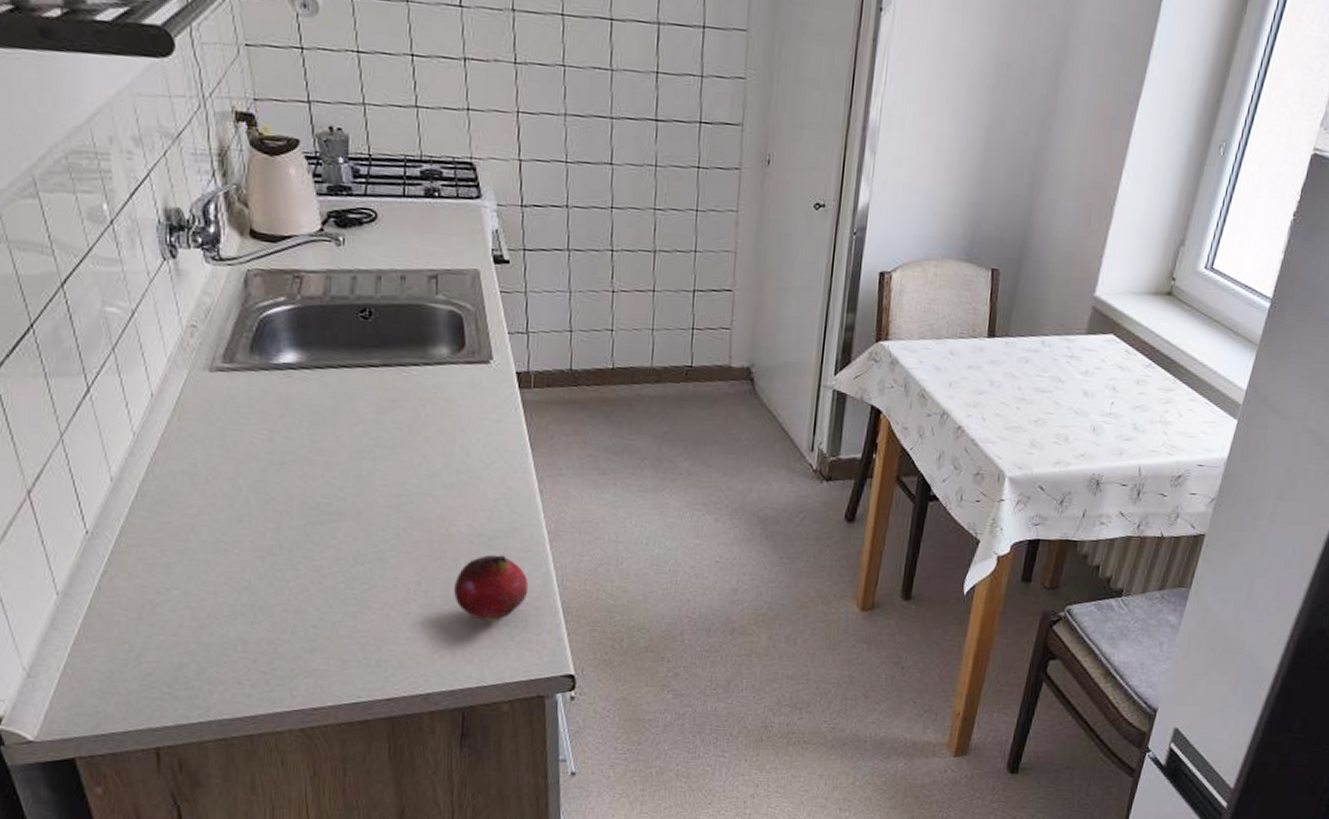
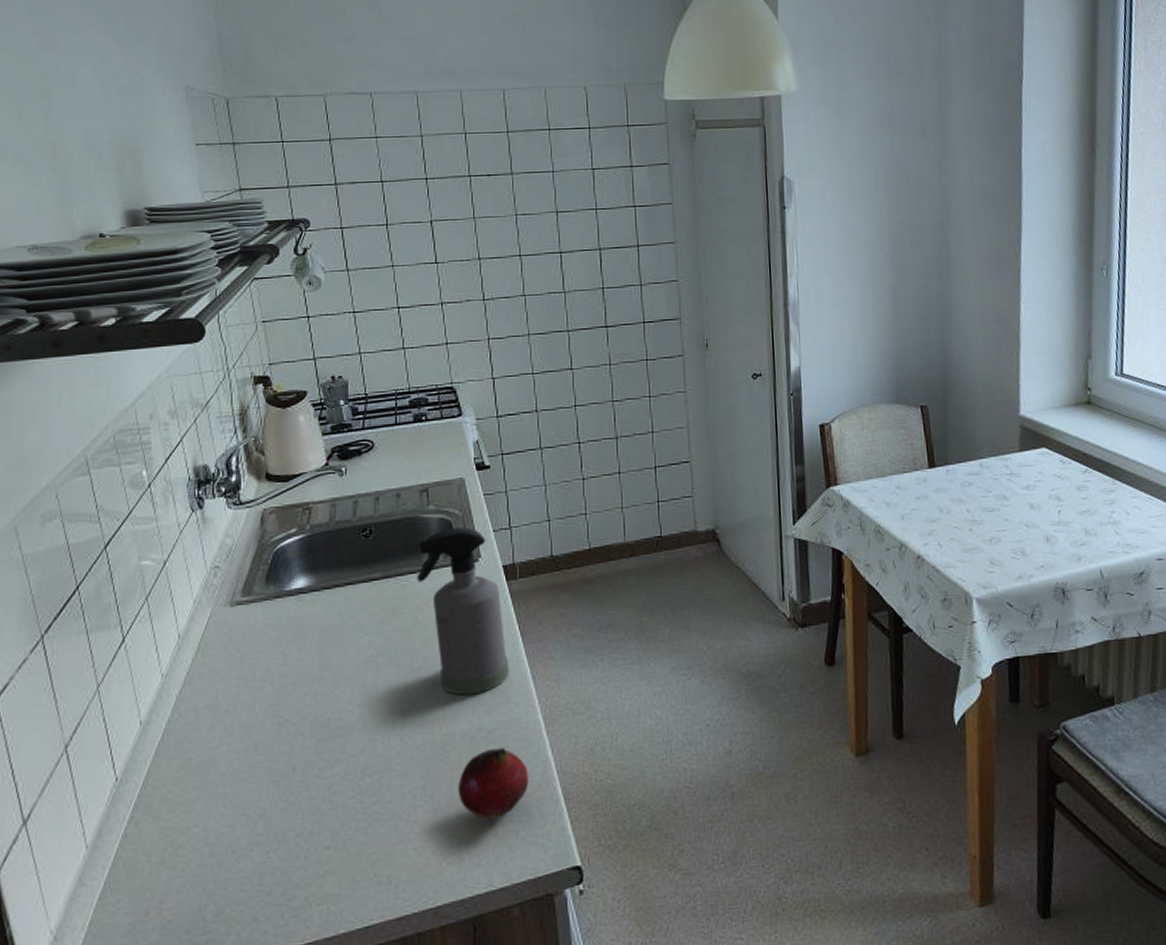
spray bottle: none [421,323,517,500] -> present [417,527,510,695]

